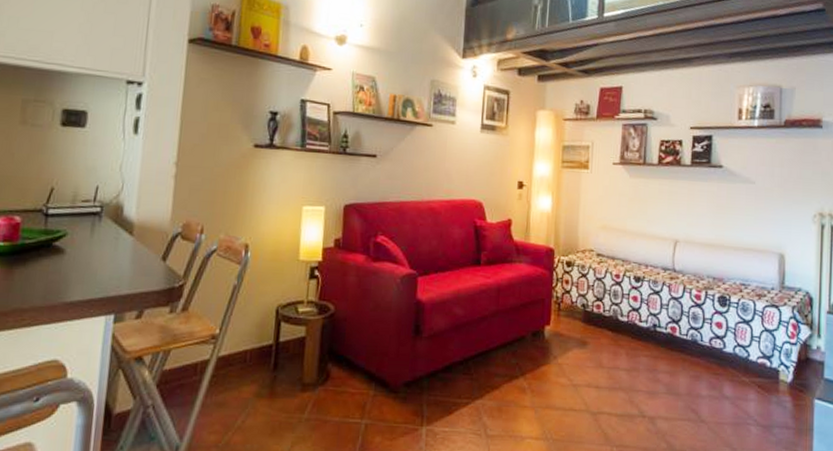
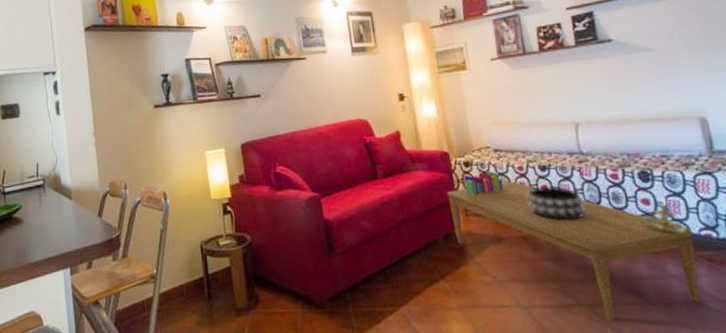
coffee table: none [544,287,752,435] -> present [447,181,701,321]
books: none [562,274,599,296] -> present [463,171,504,195]
decorative bowl: none [617,297,666,334] -> present [527,186,585,221]
candle holder: none [714,322,748,360] -> present [642,196,688,235]

